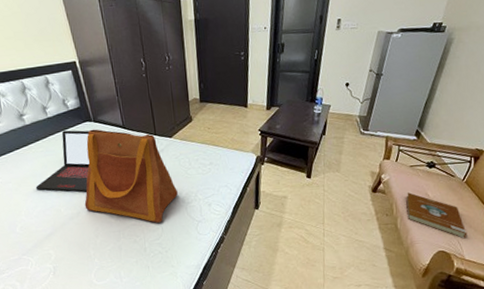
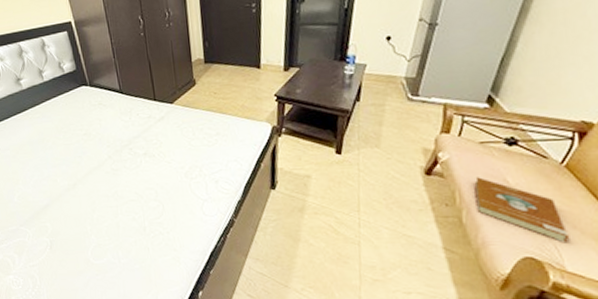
laptop: present [35,130,90,192] -> none [32,95,86,162]
tote bag: present [84,129,178,223] -> none [81,94,180,199]

